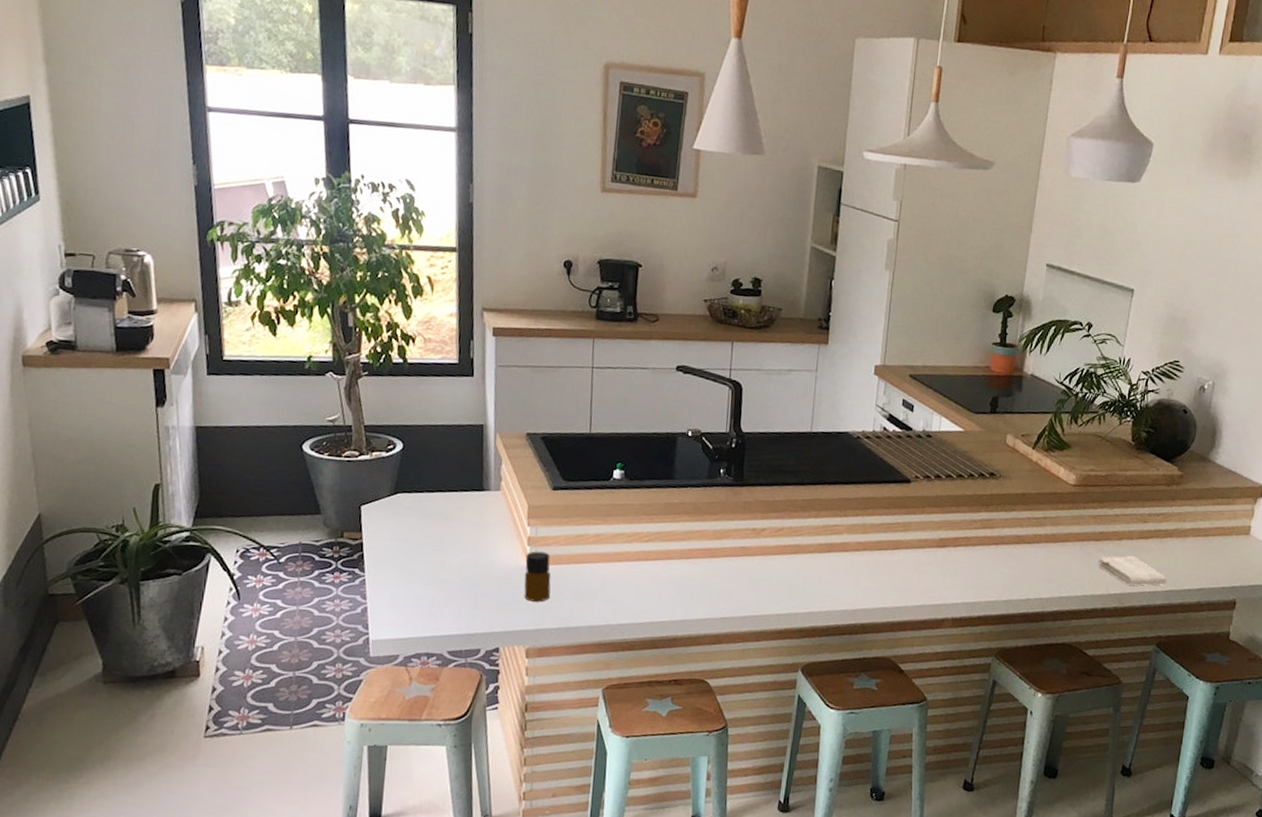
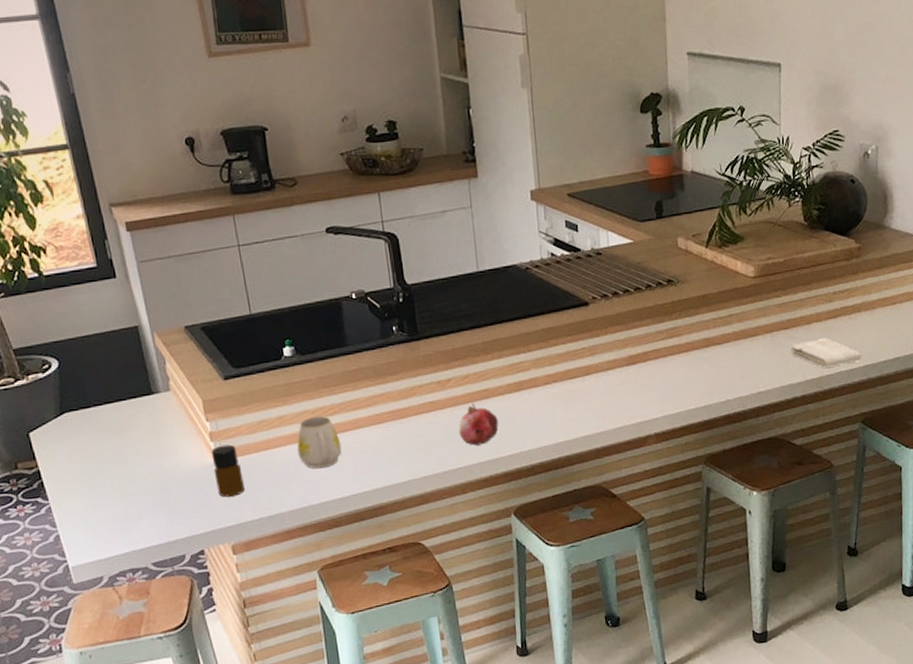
mug: none [607,540,650,591] -> present [297,416,342,469]
fruit: none [764,555,803,597] -> present [459,402,499,446]

